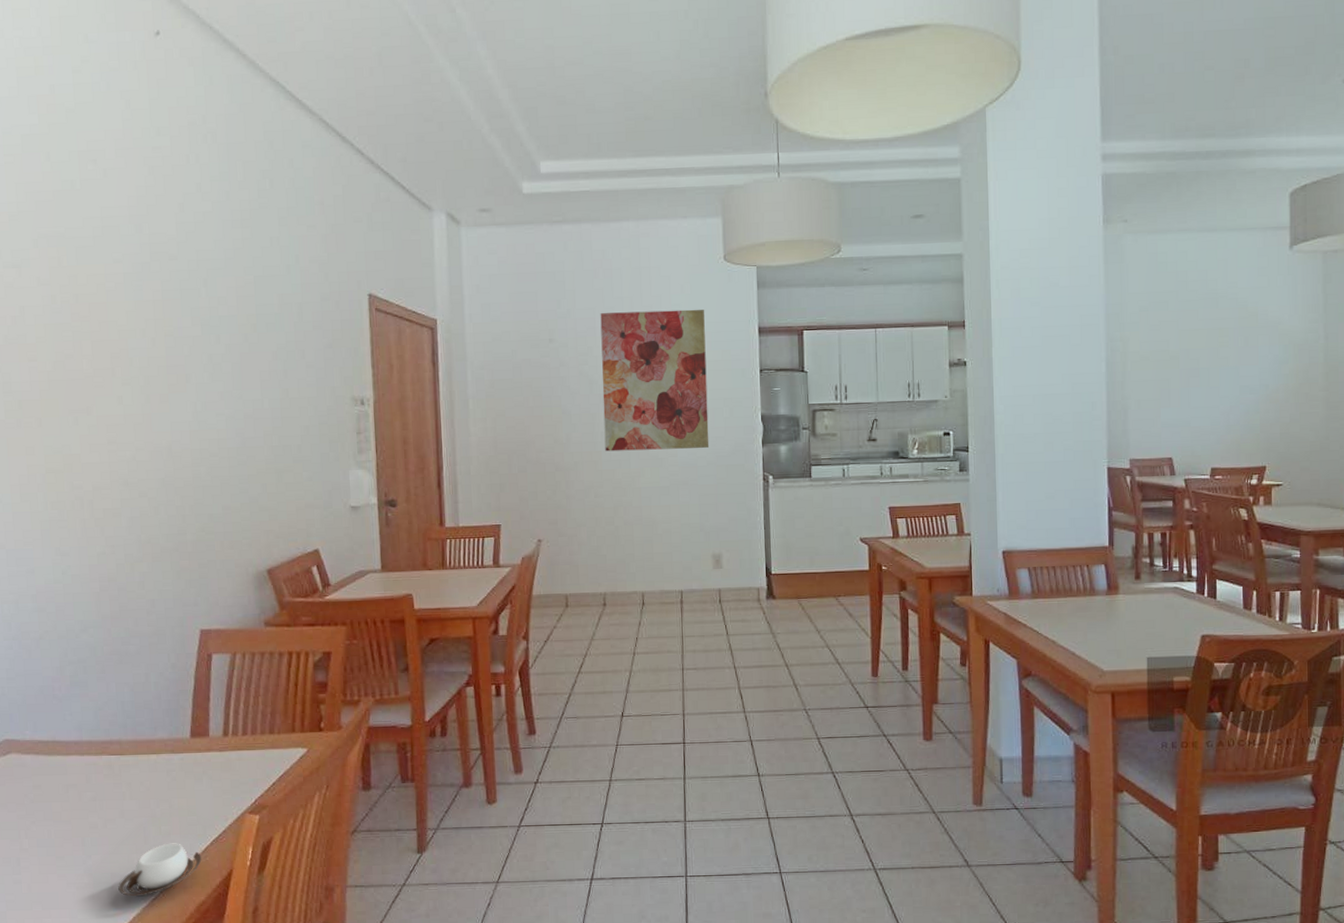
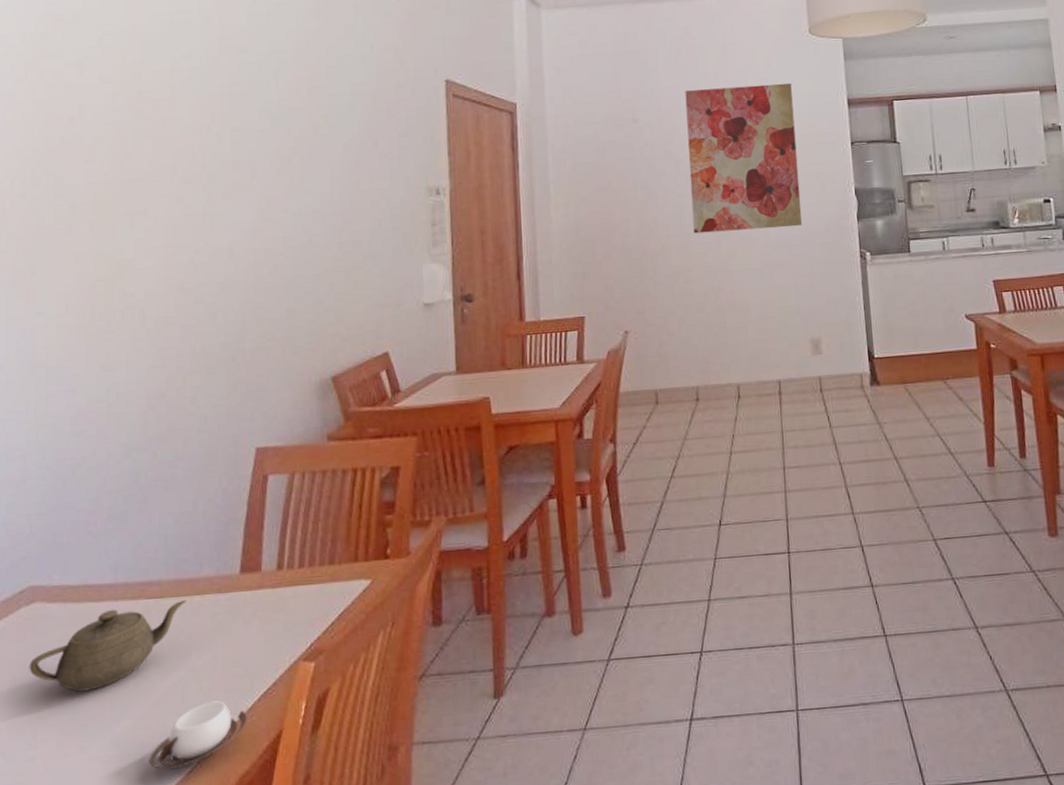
teapot: none [9,758,145,830] -> present [29,600,188,692]

